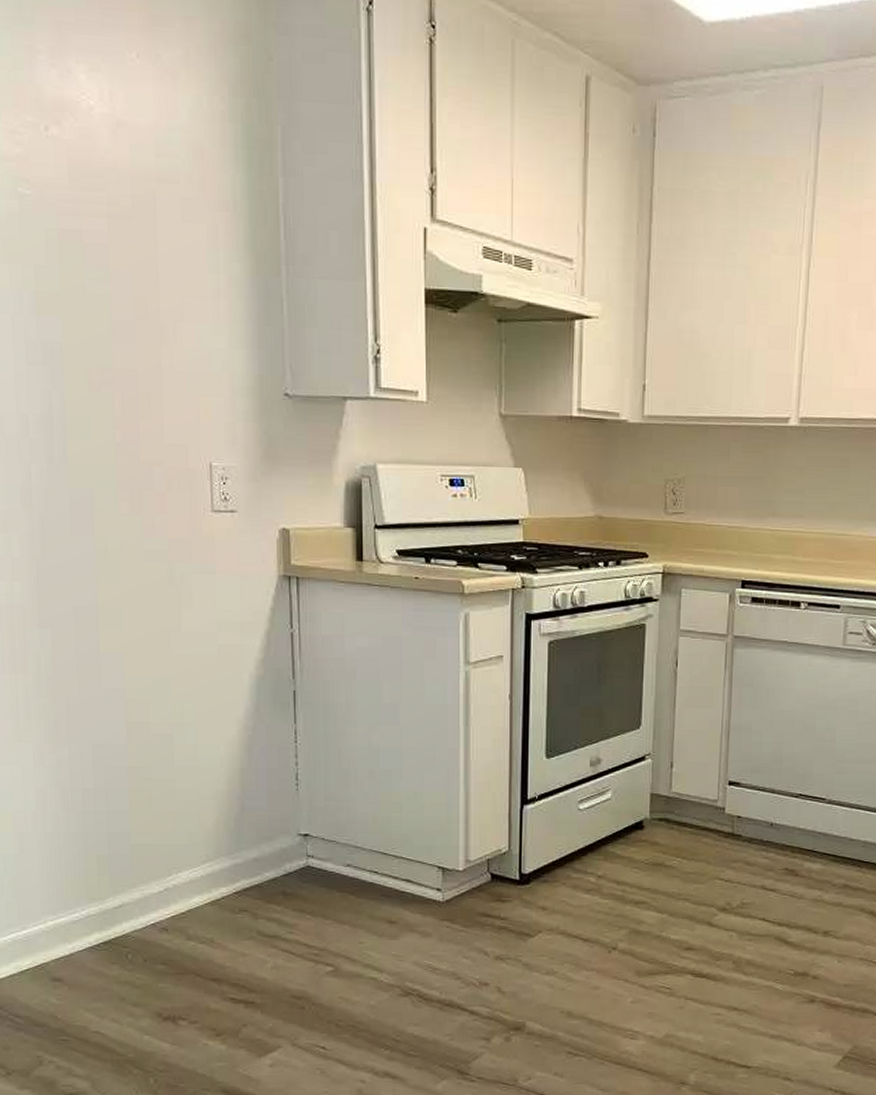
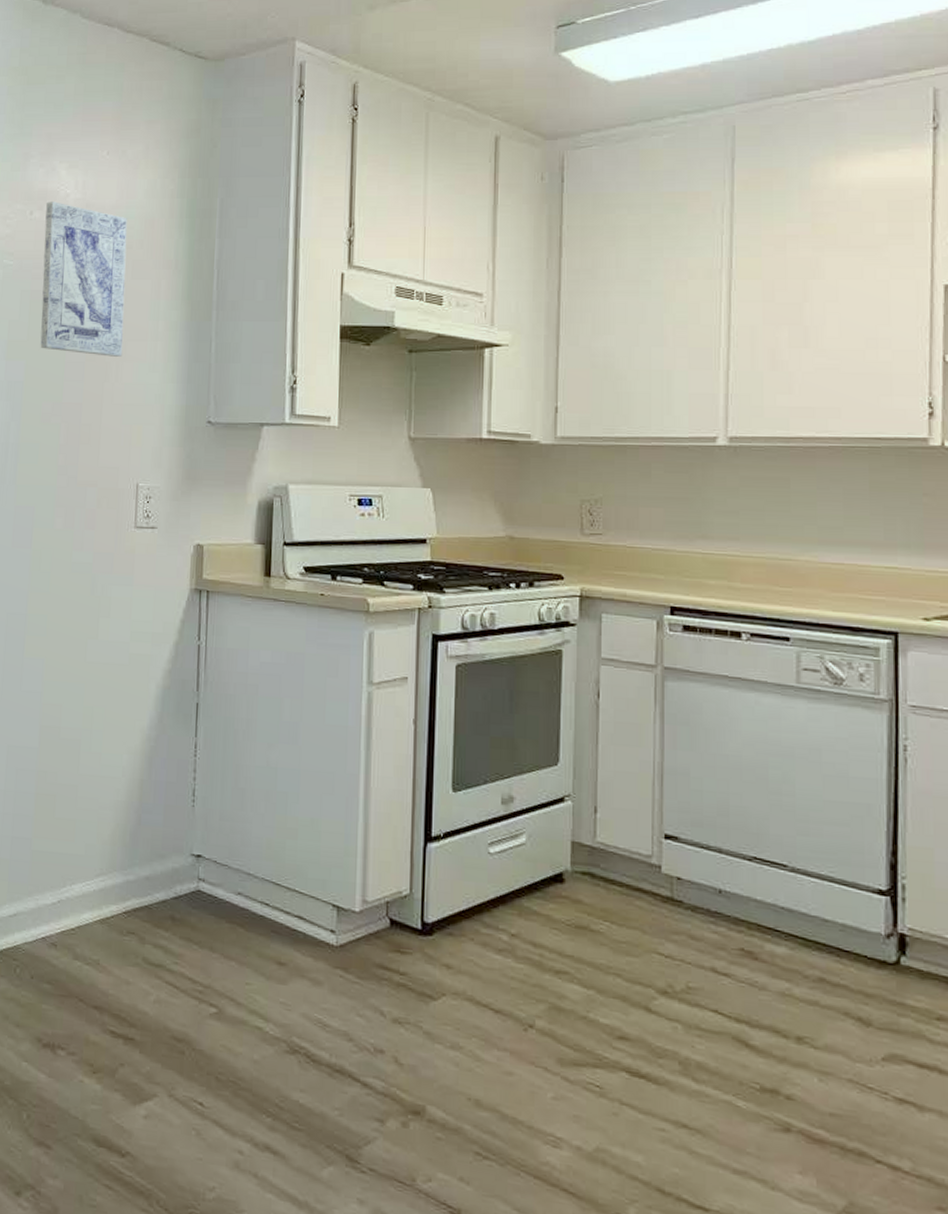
wall art: none [65,114,180,316] -> present [40,202,127,357]

